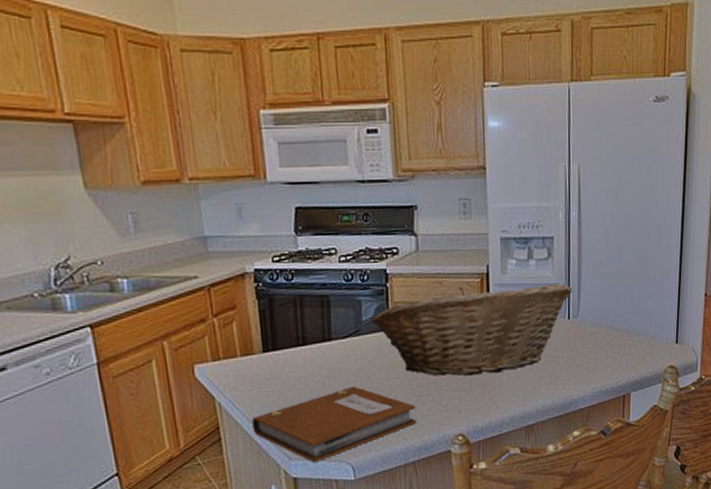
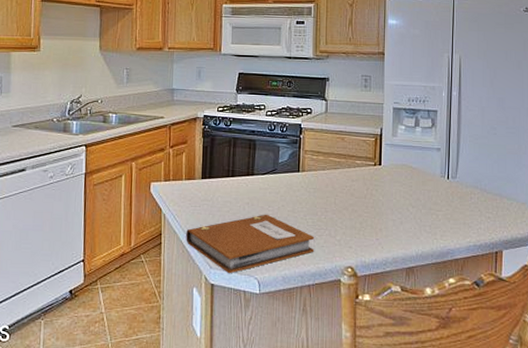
fruit basket: present [370,282,573,376] -> none [285,143,452,218]

